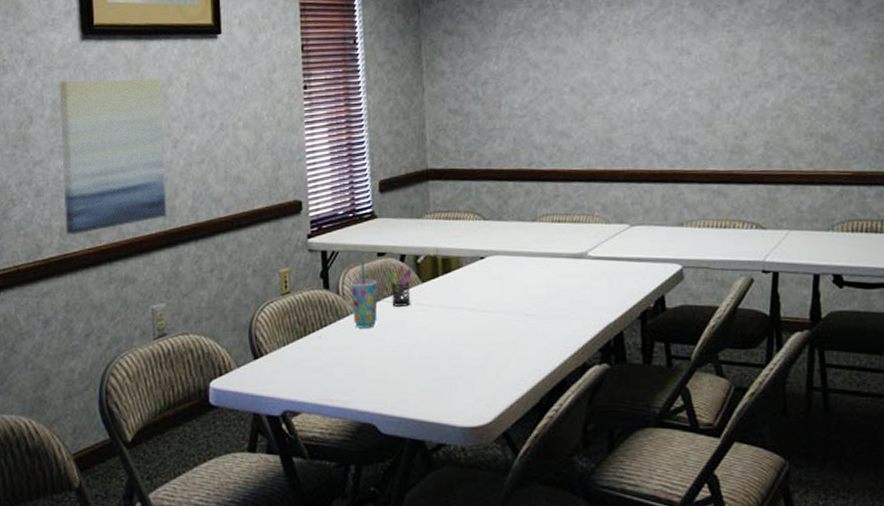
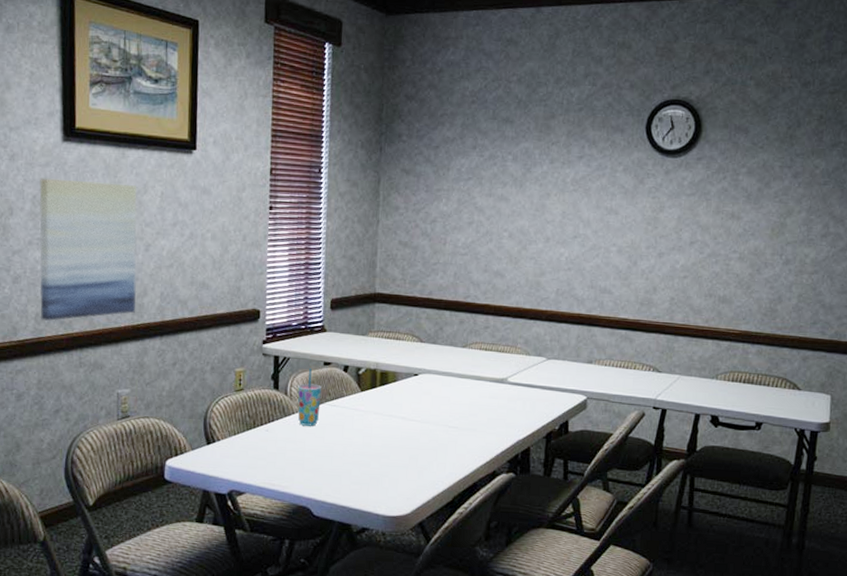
pen holder: present [387,265,413,307] -> none [331,375,354,411]

